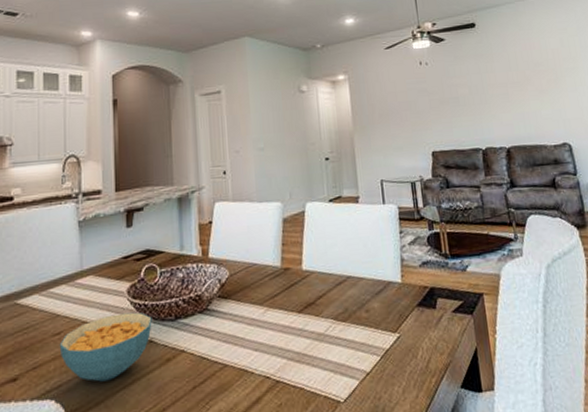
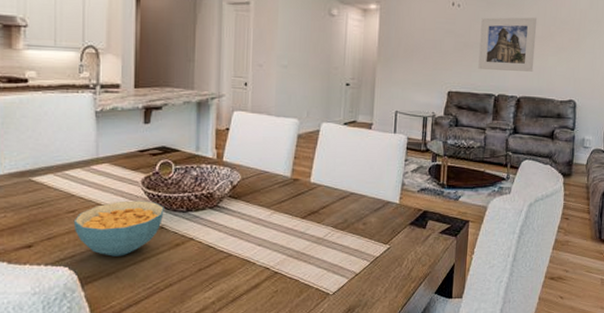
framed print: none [452,64,518,124] -> present [478,17,537,72]

